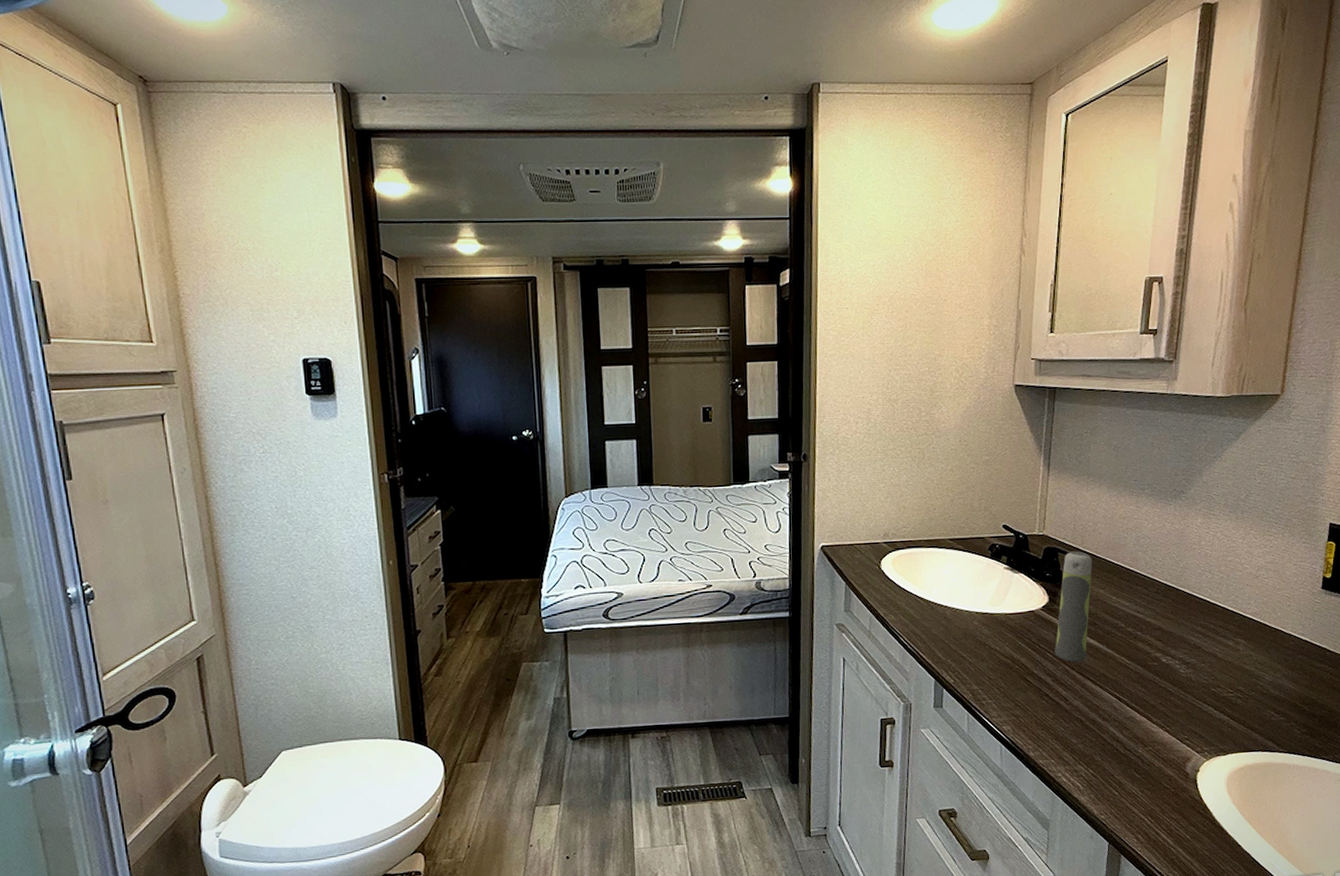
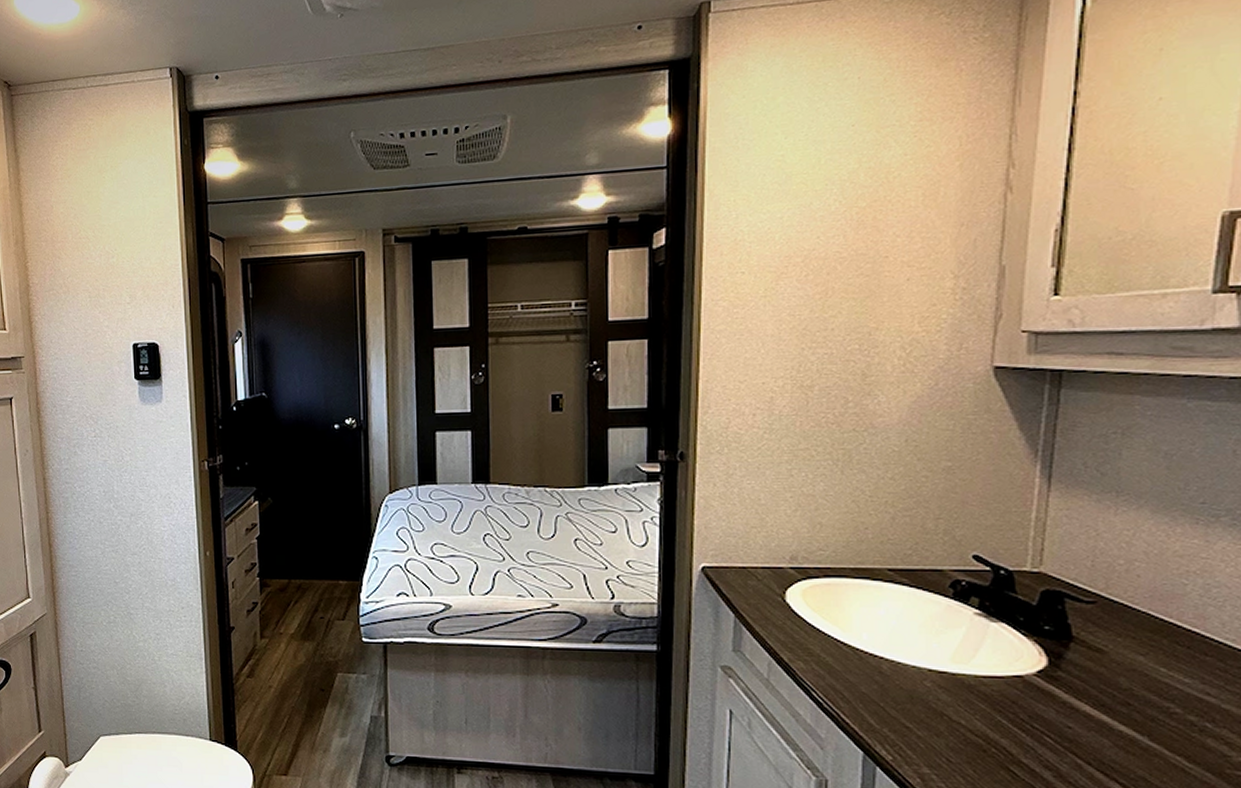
spray bottle: present [1055,551,1092,663] -> none [1057,597,1124,757]

